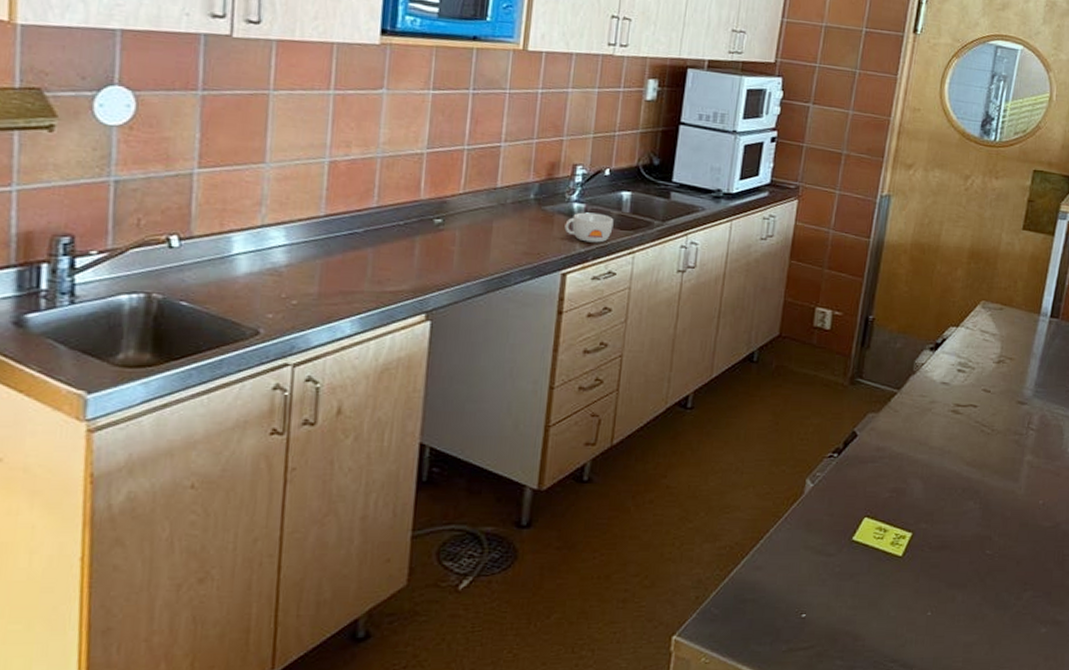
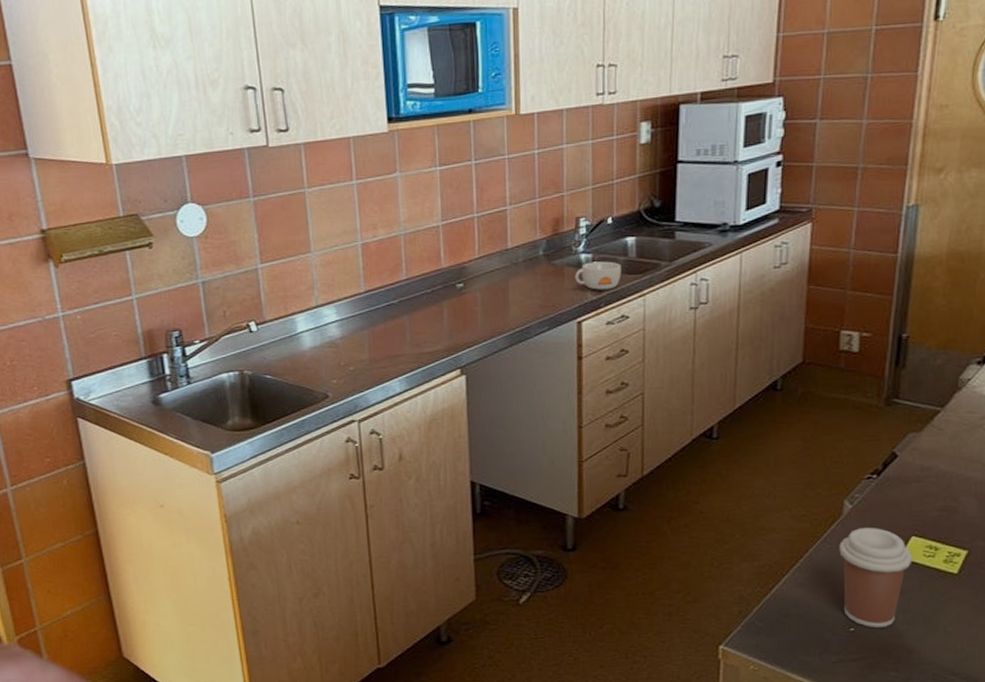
coffee cup: none [798,508,864,614] -> present [839,528,913,628]

